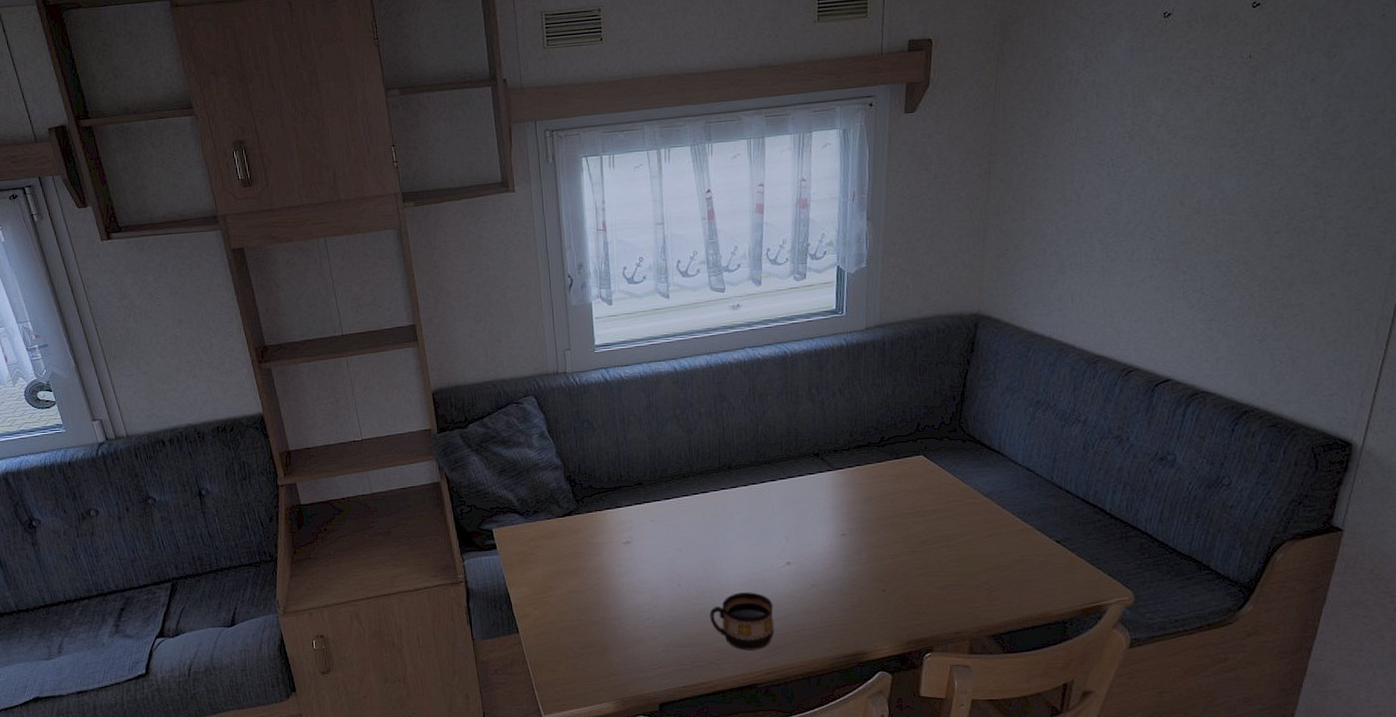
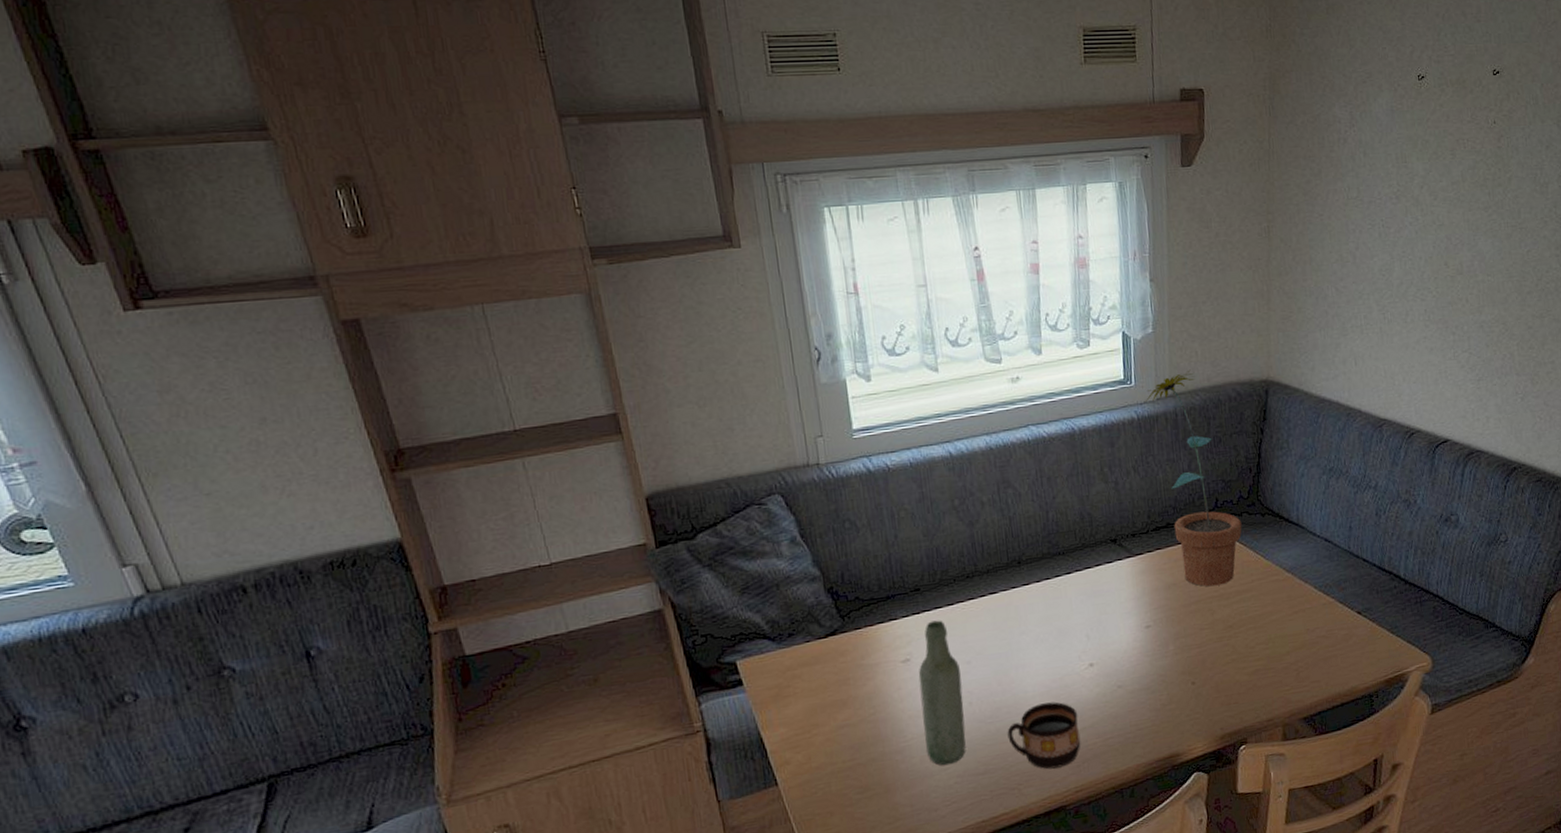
bottle: none [636,511,674,635] -> present [918,620,966,766]
potted plant: none [853,302,942,504] -> present [1143,369,1242,587]

